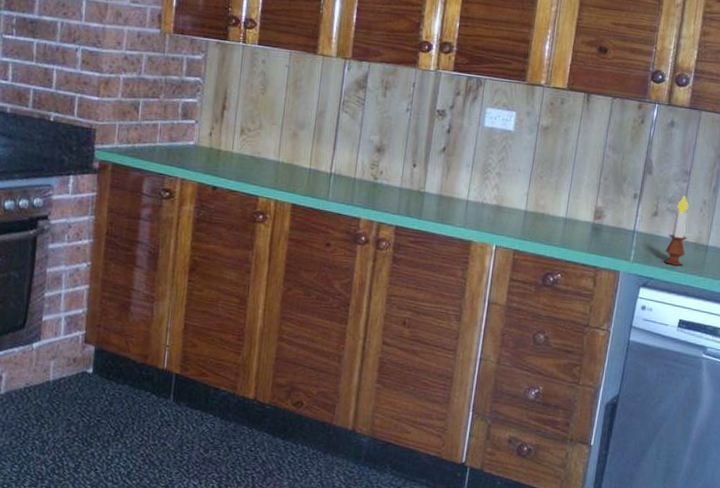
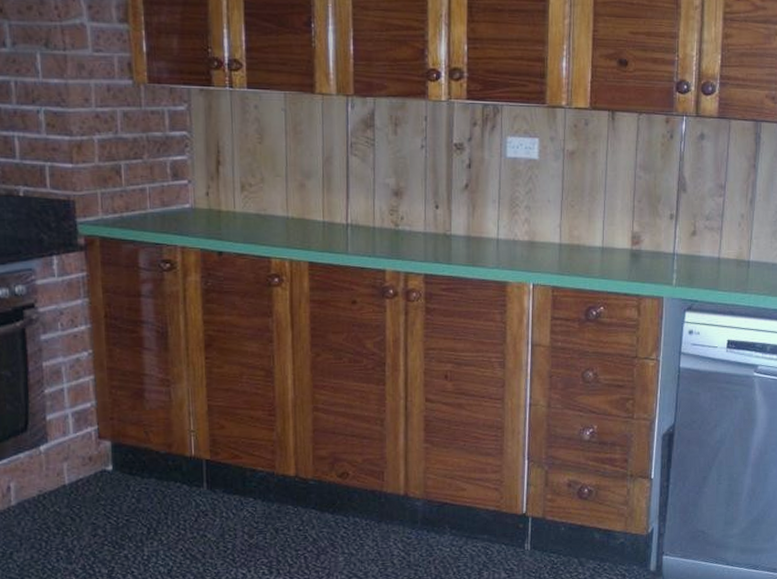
candle: present [664,195,689,266] -> none [707,211,729,284]

